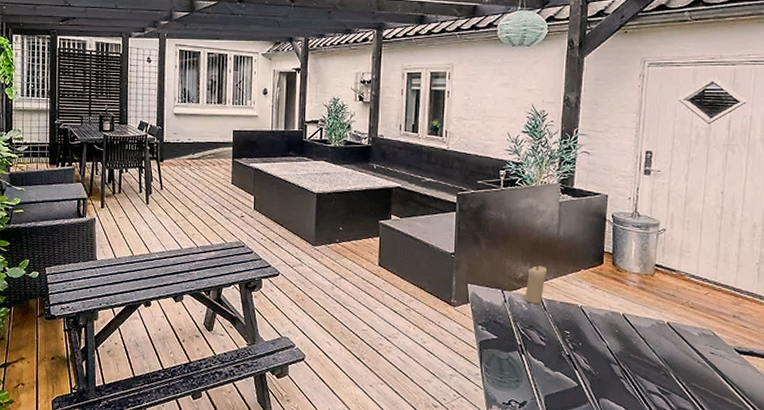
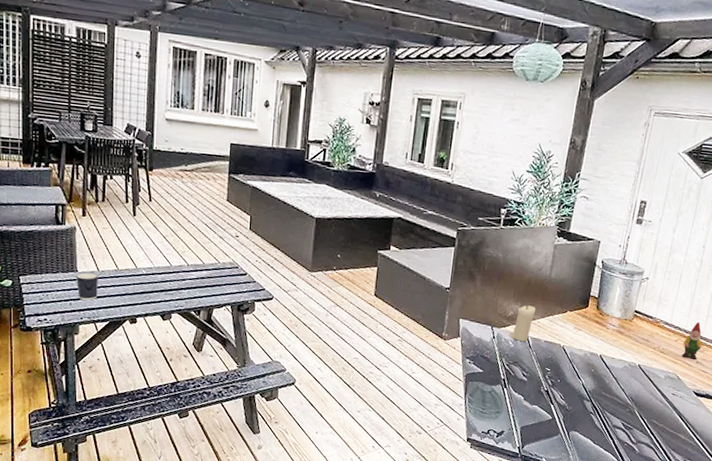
mug: none [95,260,115,286] -> present [76,272,98,300]
garden gnome: none [715,272,737,314] -> present [682,321,702,360]

